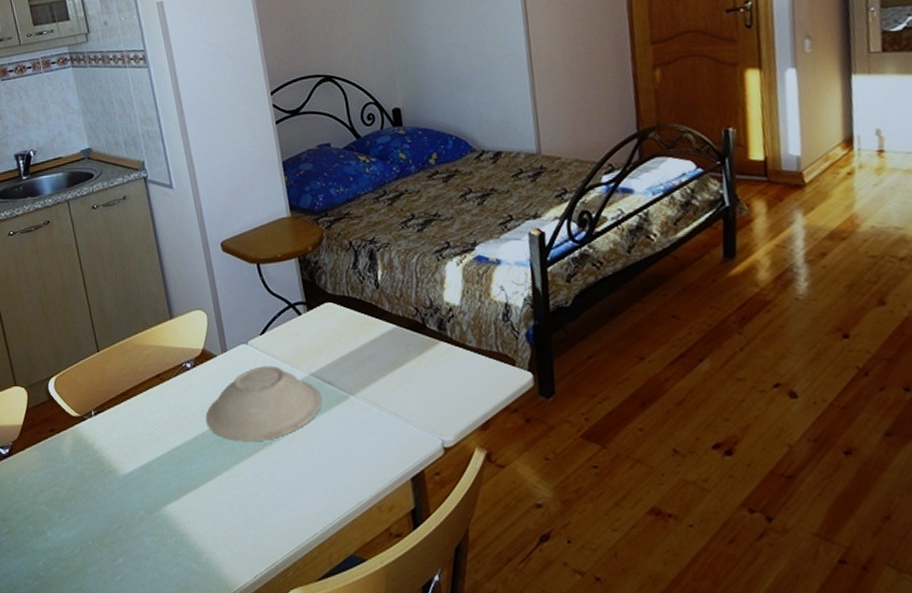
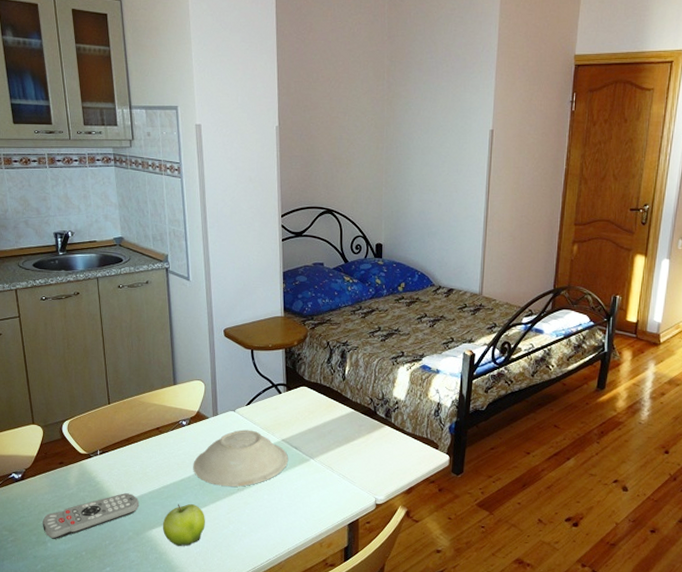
remote control: none [38,461,148,527] -> present [42,493,140,539]
fruit: none [178,469,230,525] -> present [162,504,205,547]

